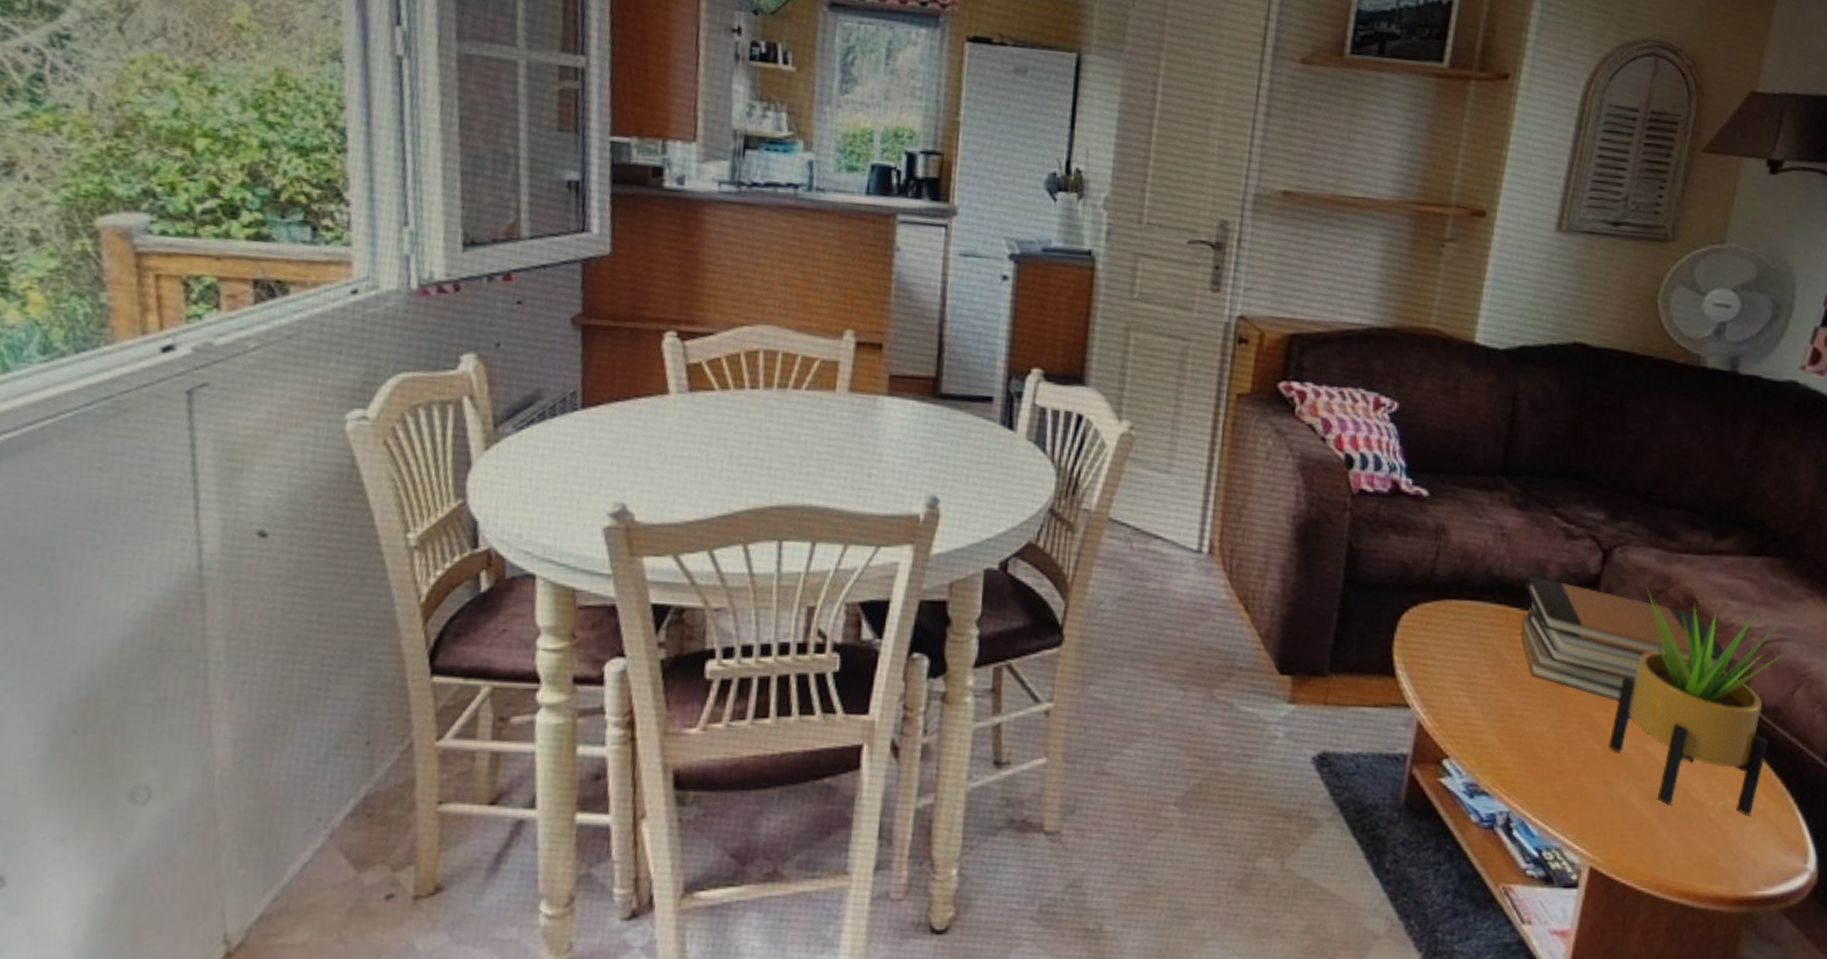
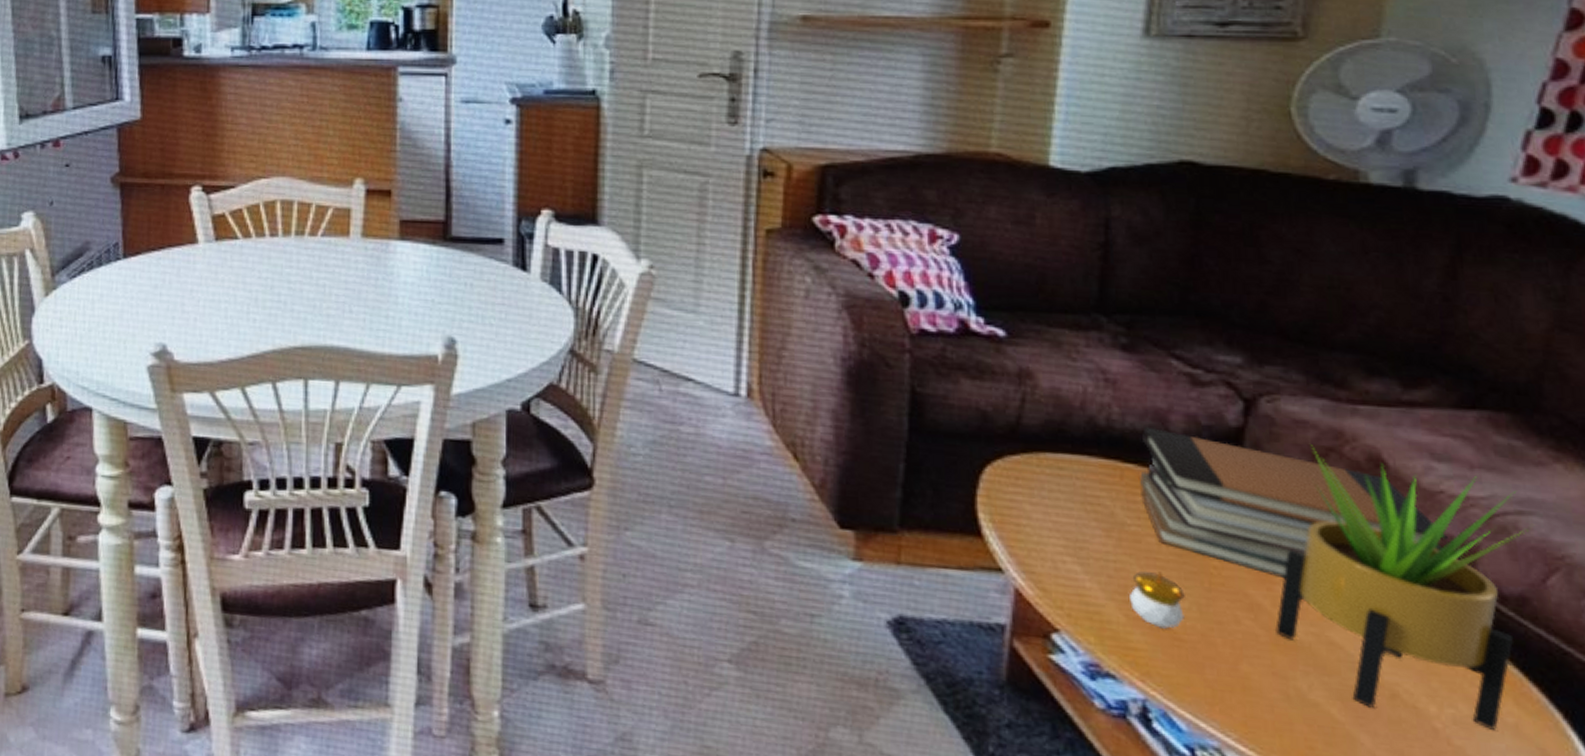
candle: none [1505,701,1546,750] -> present [1130,571,1185,629]

